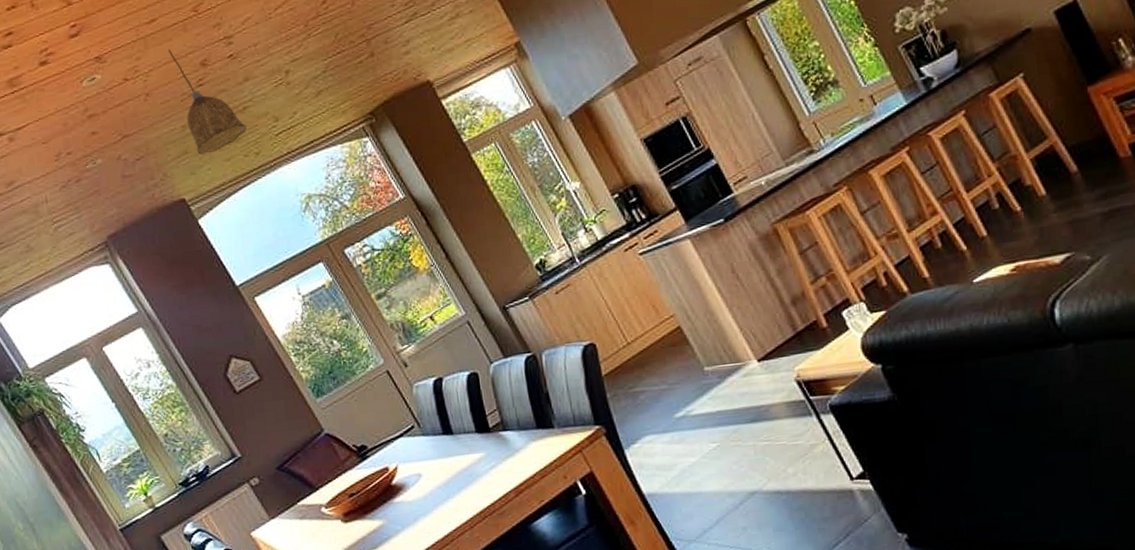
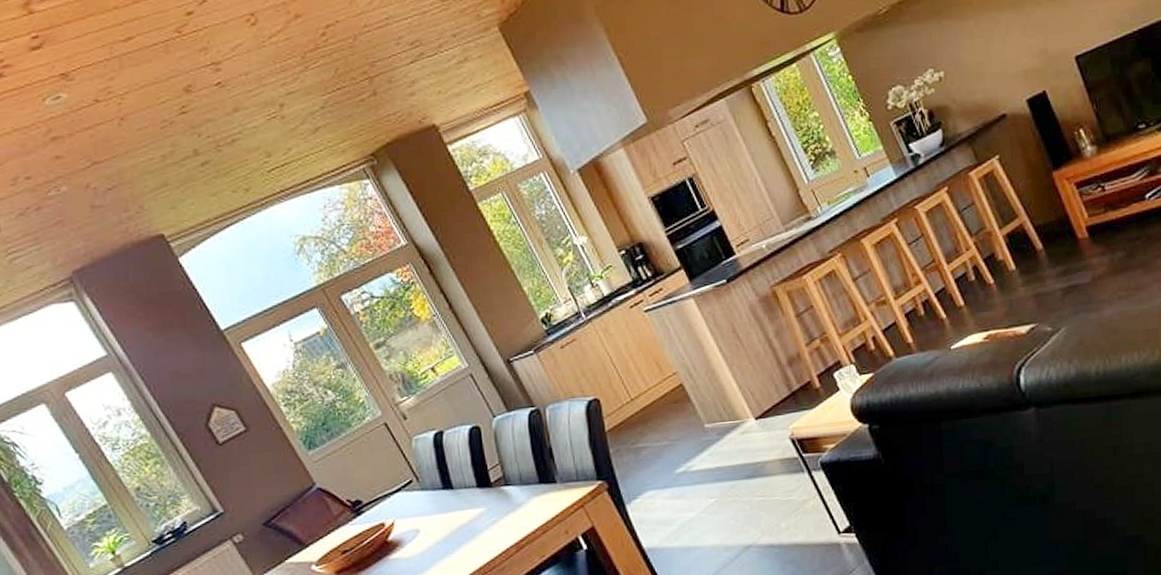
pendant lamp: present [168,49,247,155] -> none [147,71,235,188]

